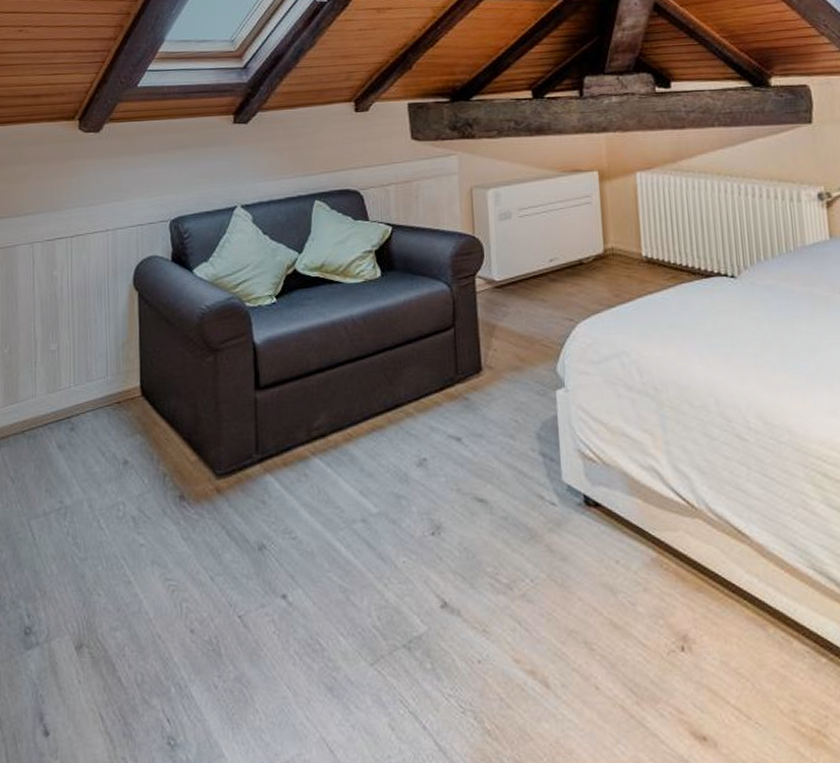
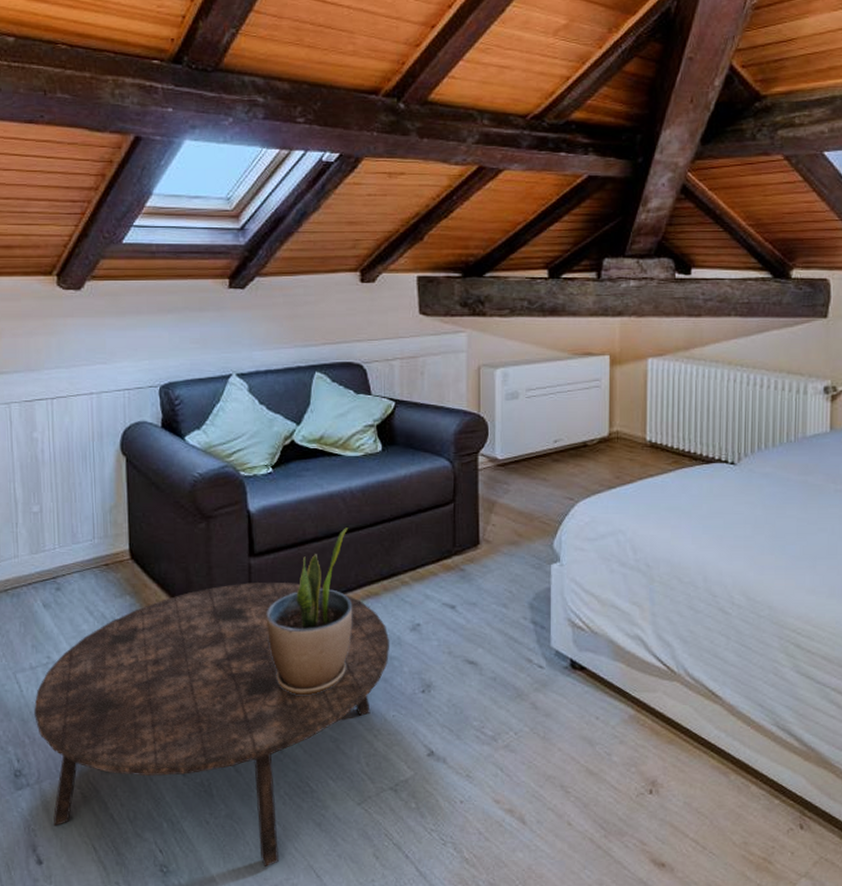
coffee table: none [45,416,397,740] -> present [33,581,390,868]
potted plant: none [272,357,359,540] -> present [266,527,353,696]

